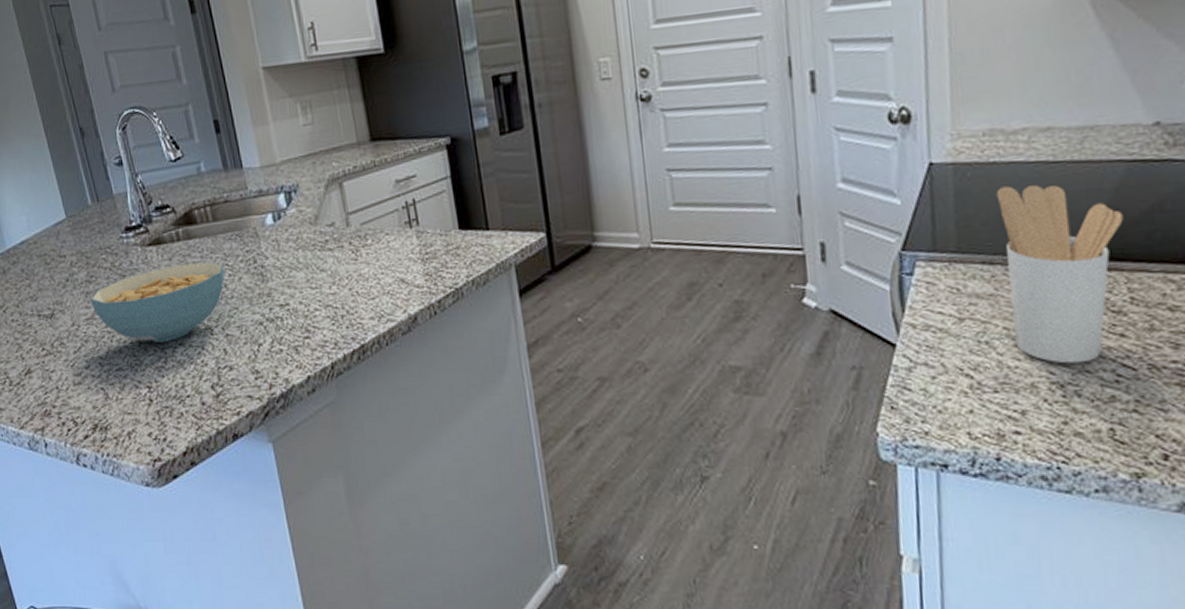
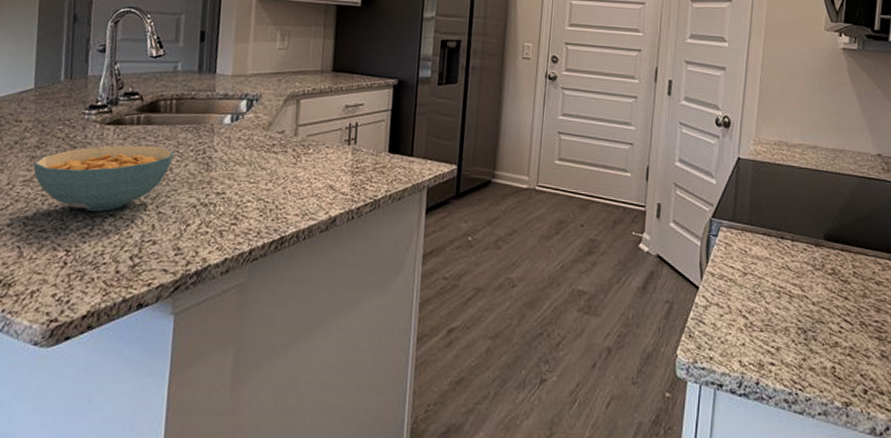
utensil holder: present [996,185,1124,364] -> none [778,182,854,316]

